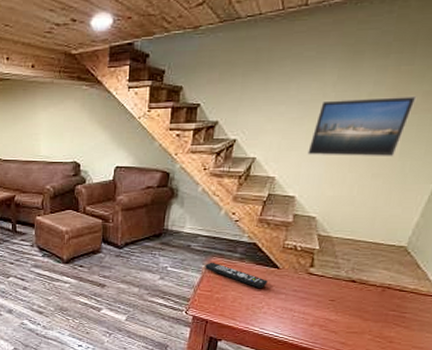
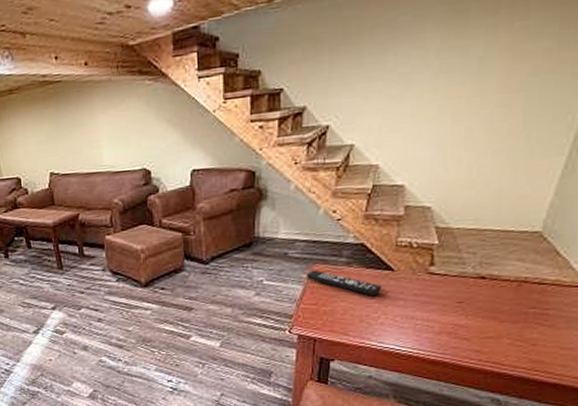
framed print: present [307,96,417,157] -> none [414,56,536,136]

